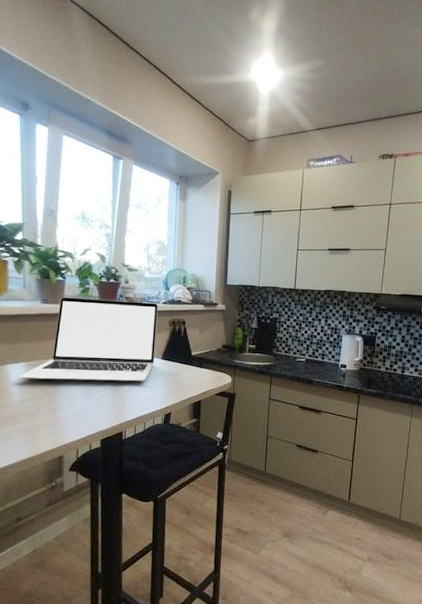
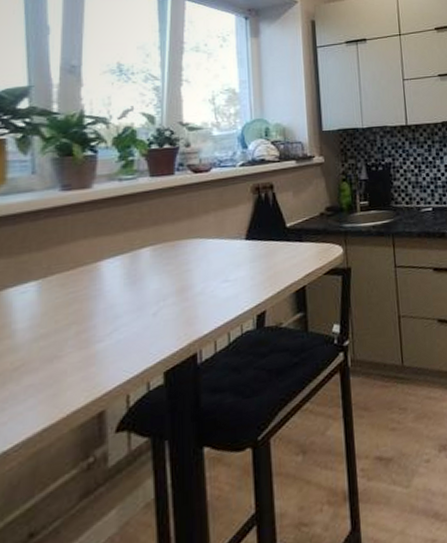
laptop: present [19,297,158,382] -> none [27,167,236,306]

